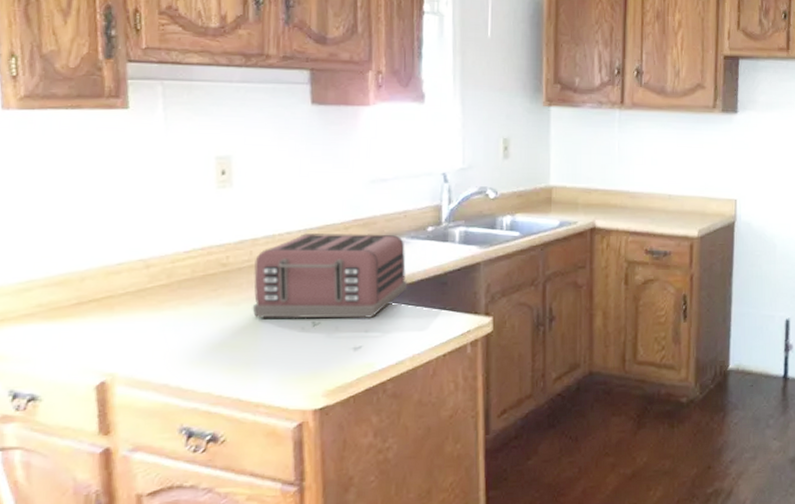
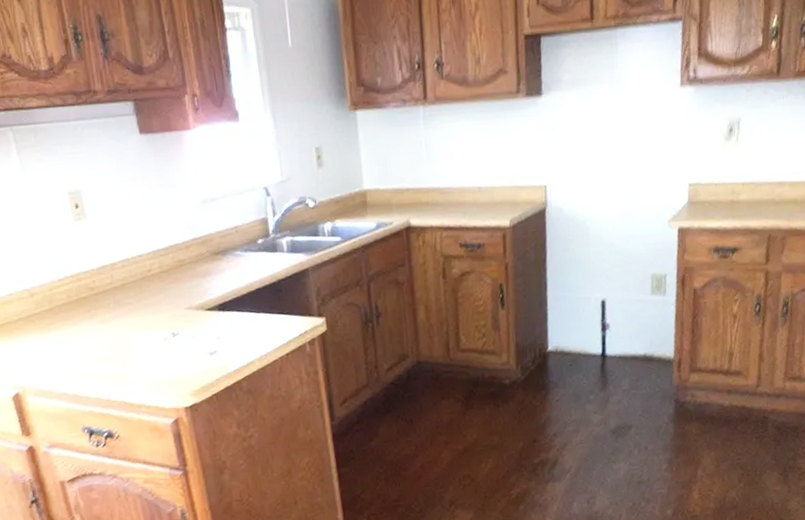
toaster: present [252,233,408,319] -> none [116,249,248,333]

